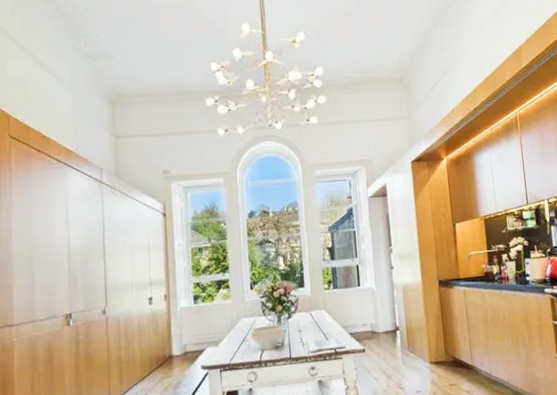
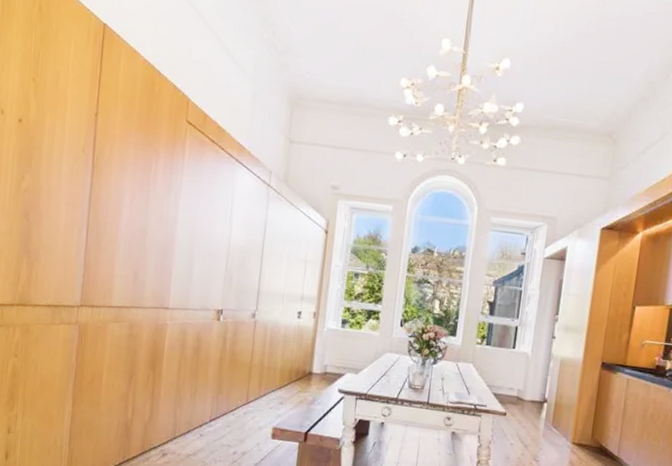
bowl: present [251,325,283,351] -> none [392,365,426,391]

